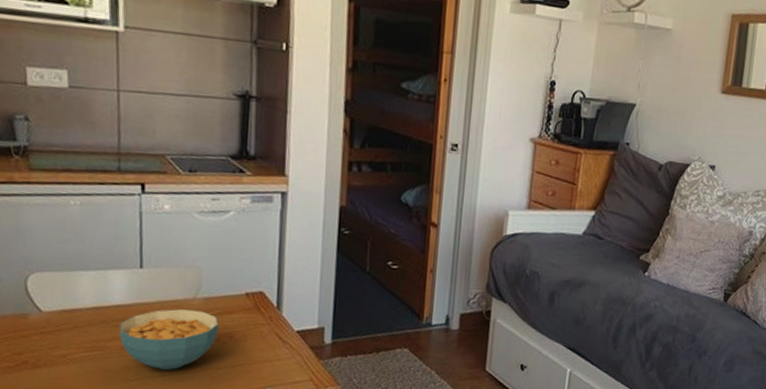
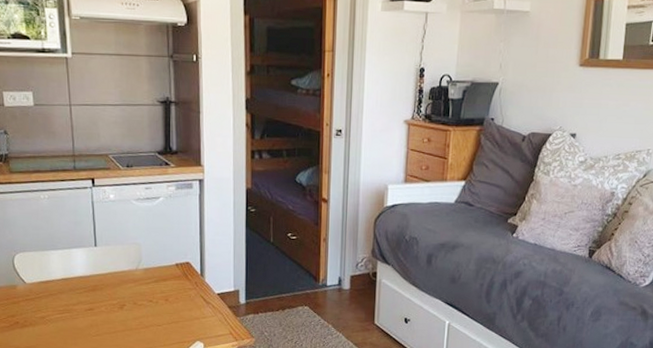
cereal bowl: present [118,309,219,370] -> none [82,278,157,327]

